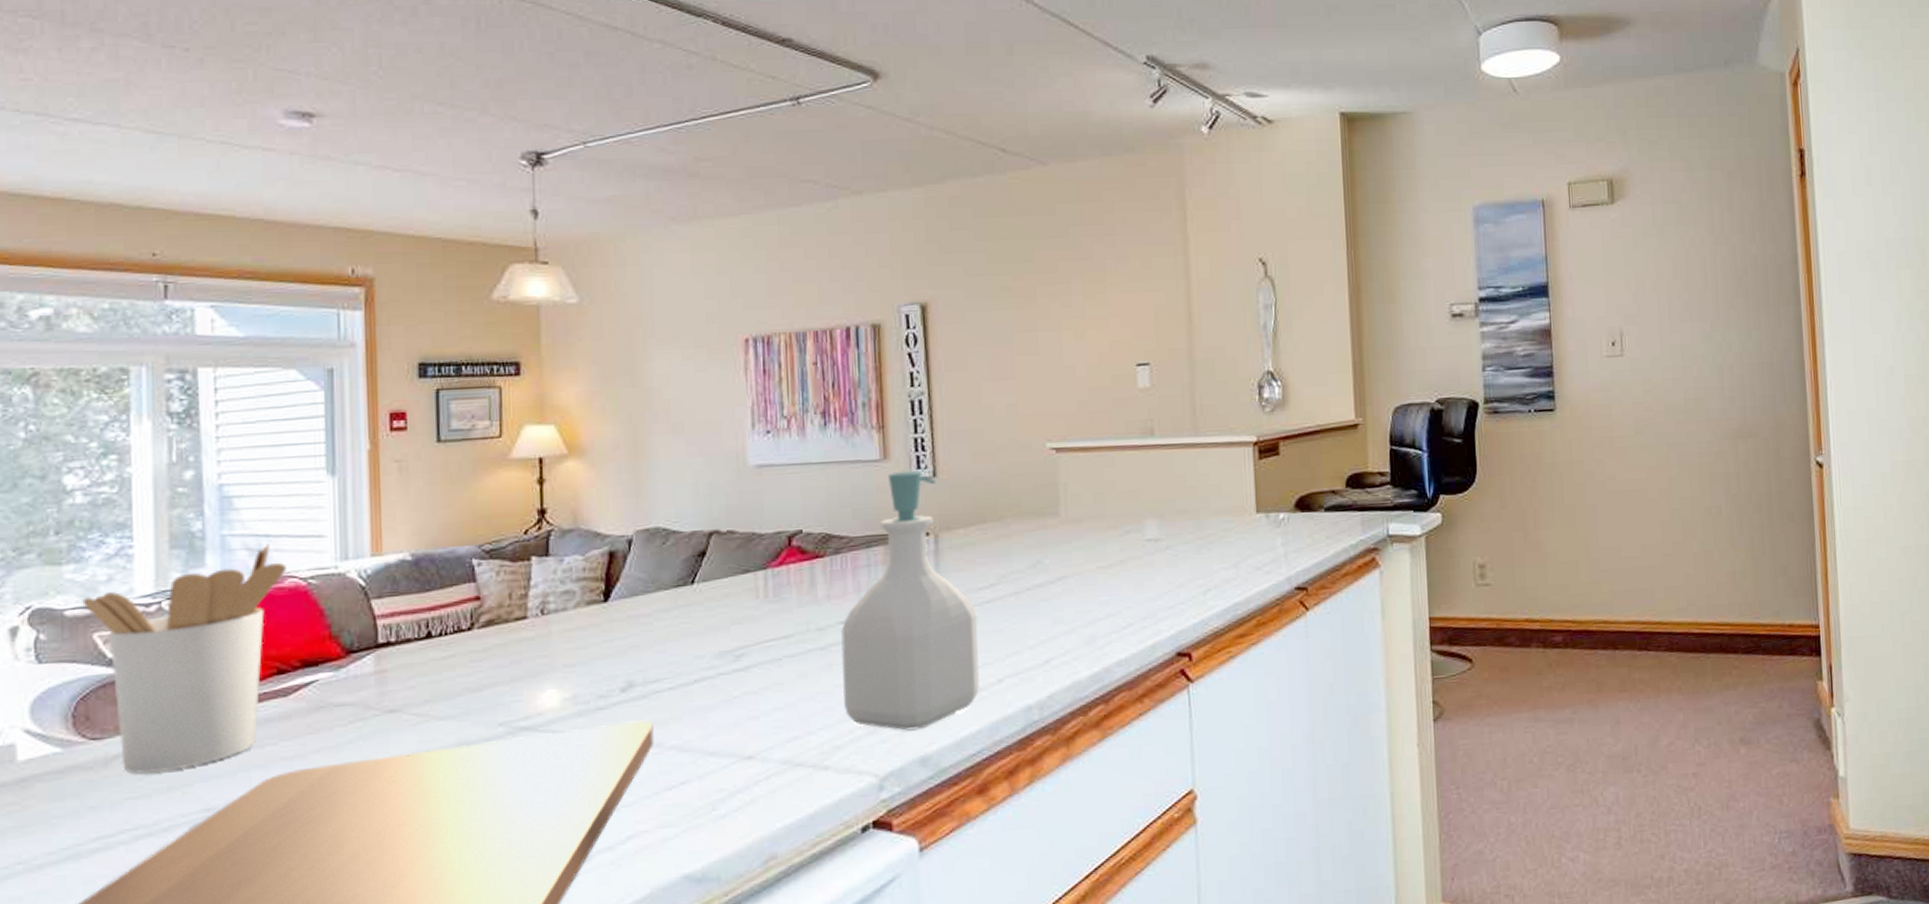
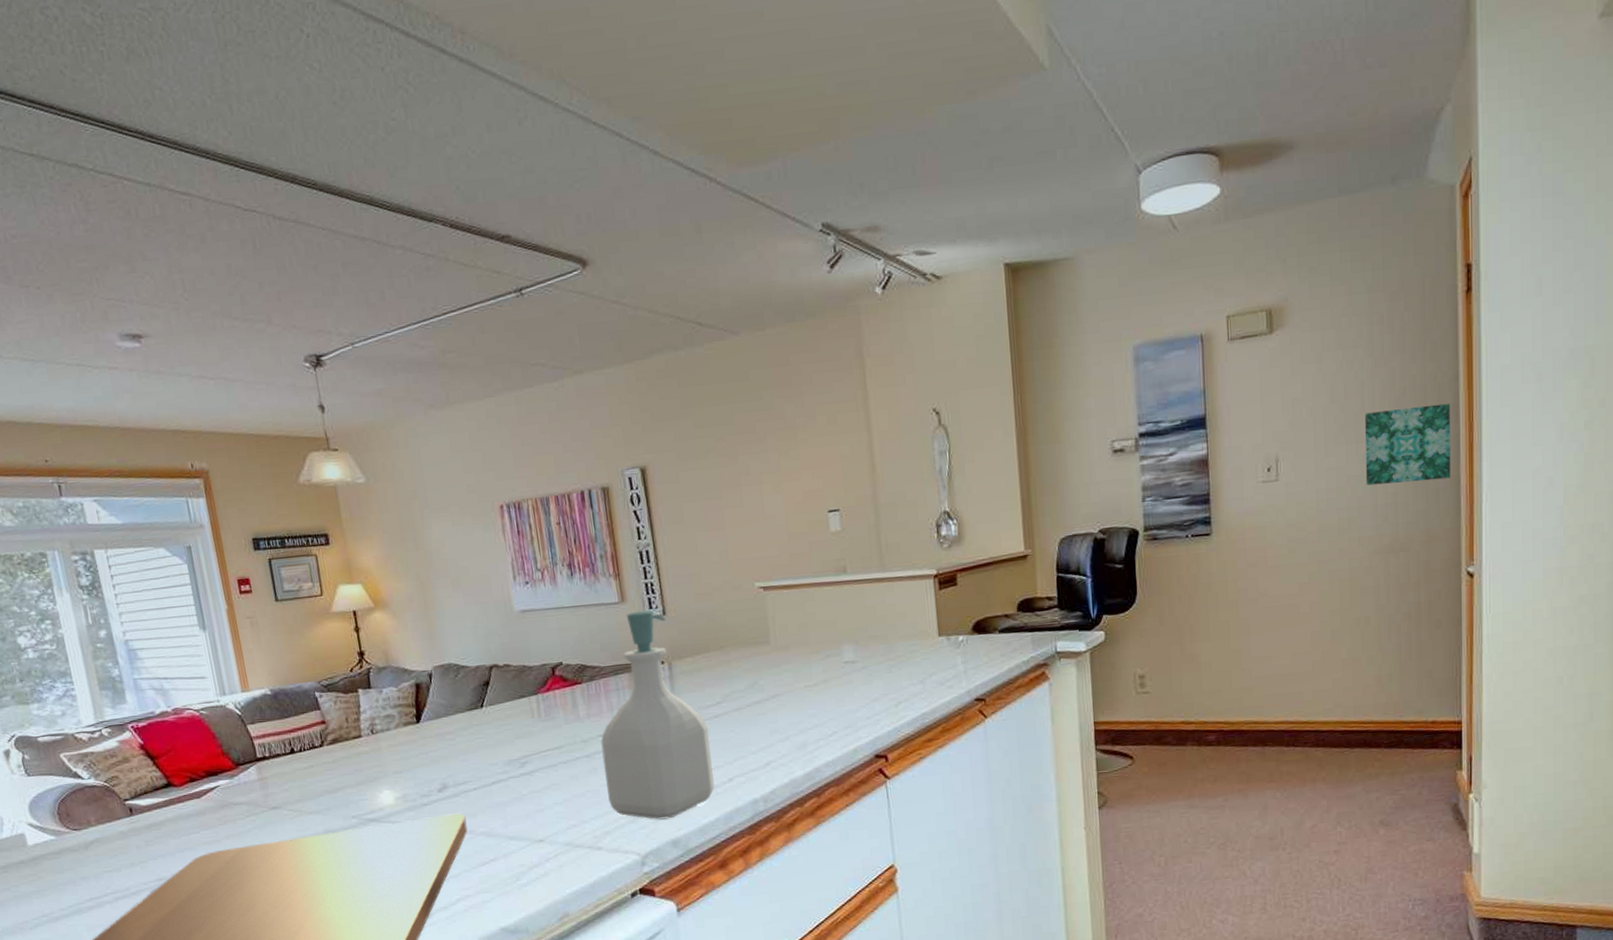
utensil holder: present [82,543,286,775] -> none [48,684,184,855]
wall art: none [1708,285,1795,366] -> present [1364,403,1451,486]

